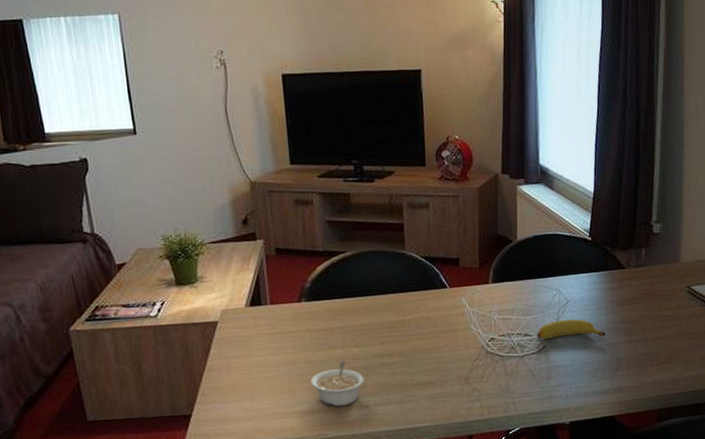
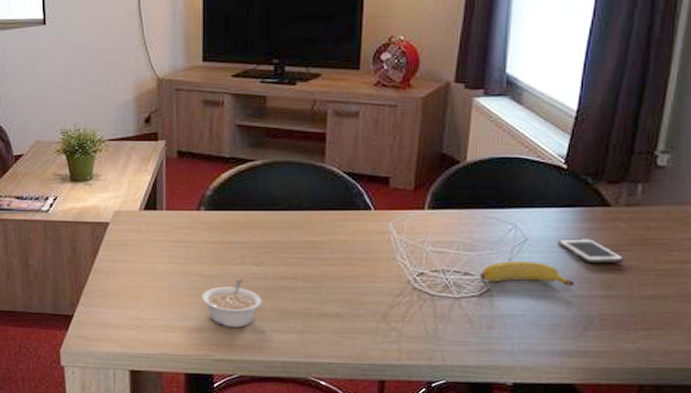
cell phone: none [591,296,638,316] -> present [558,239,624,264]

